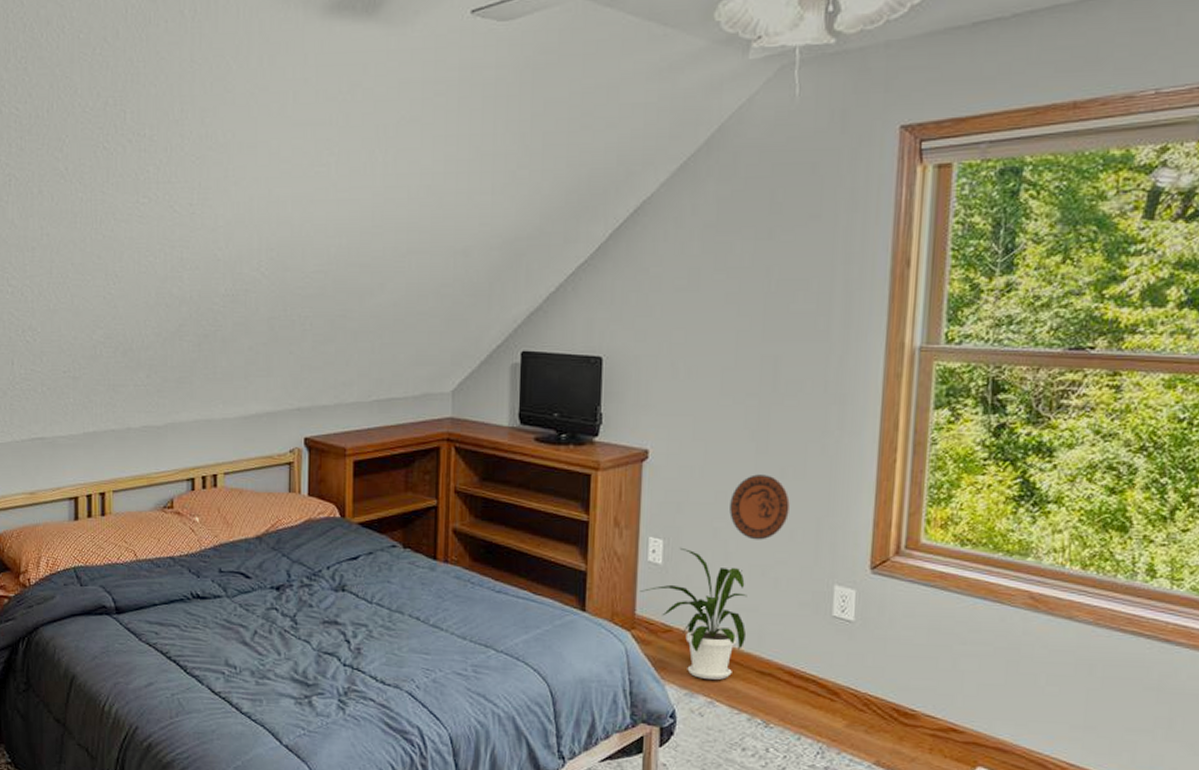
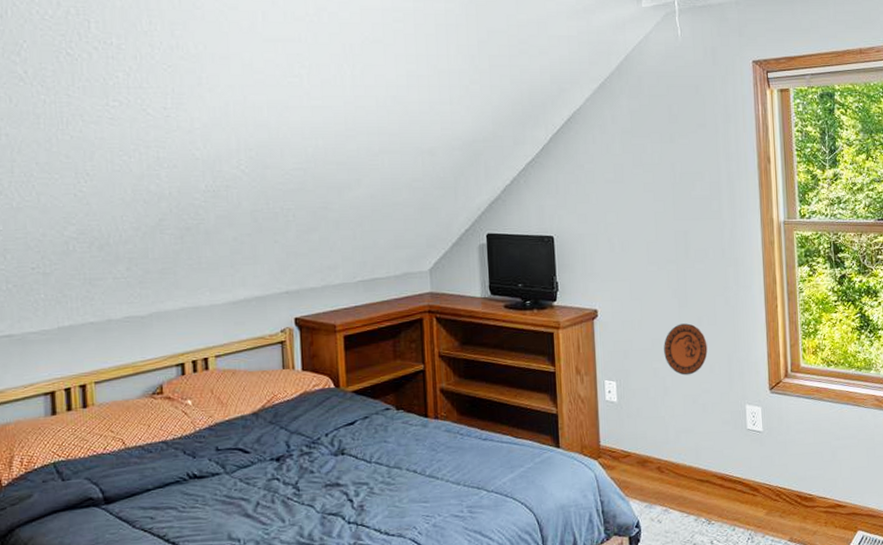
house plant: present [640,547,747,680] -> none [602,386,687,492]

